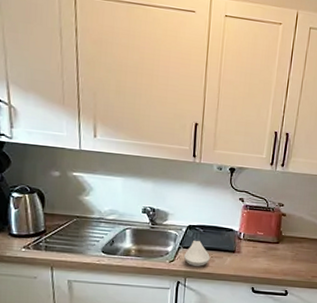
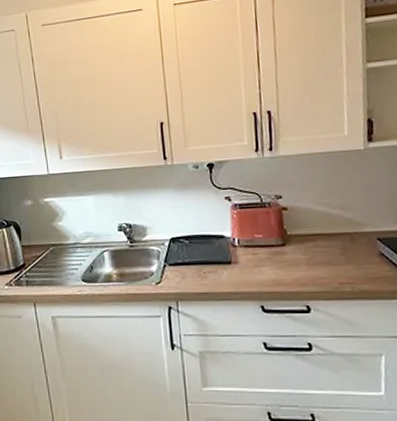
spoon rest: present [184,240,210,266] -> none [172,254,202,286]

